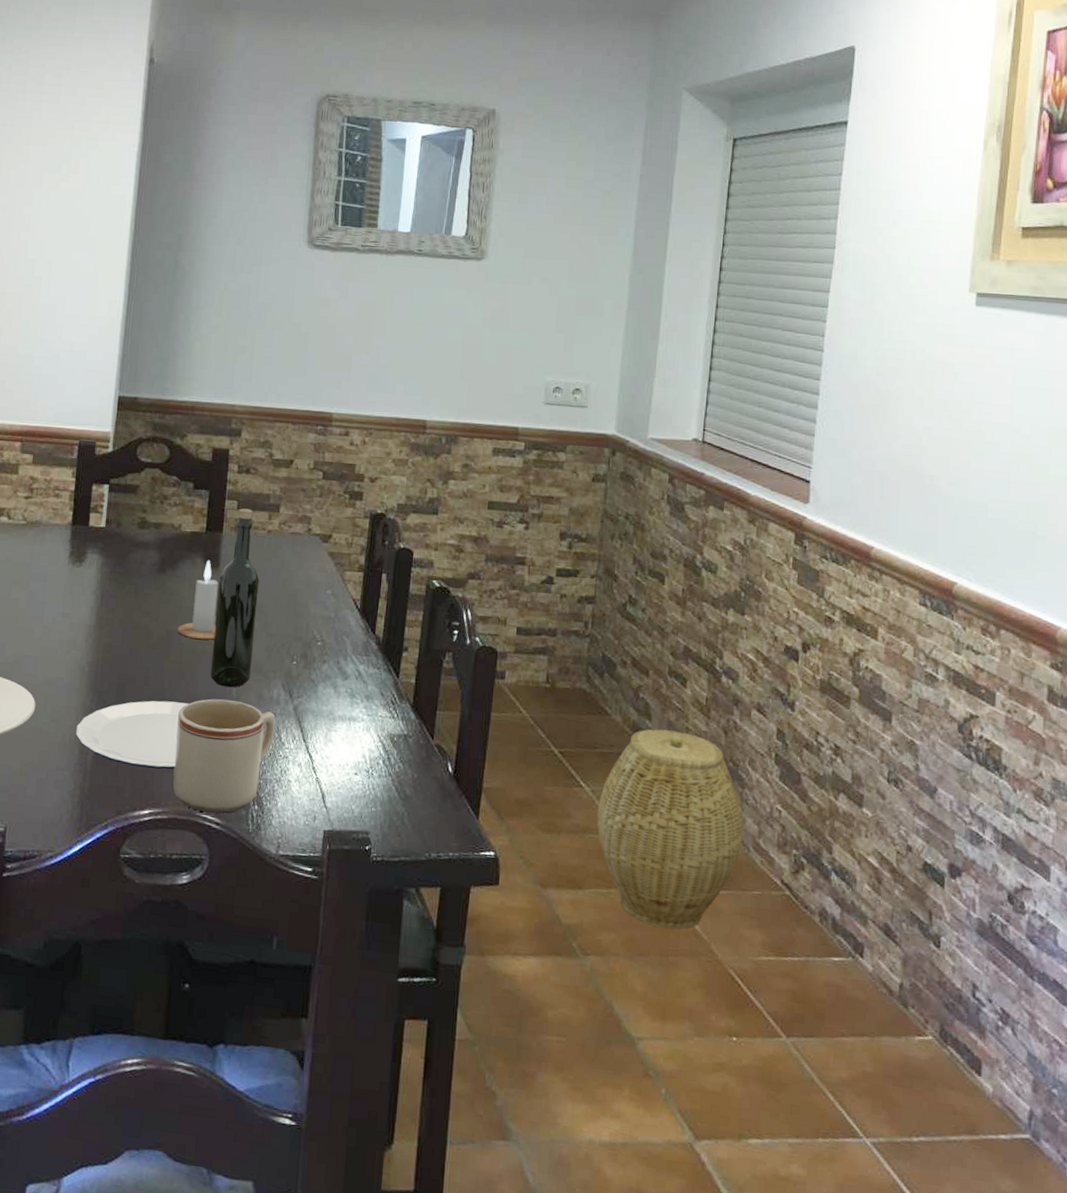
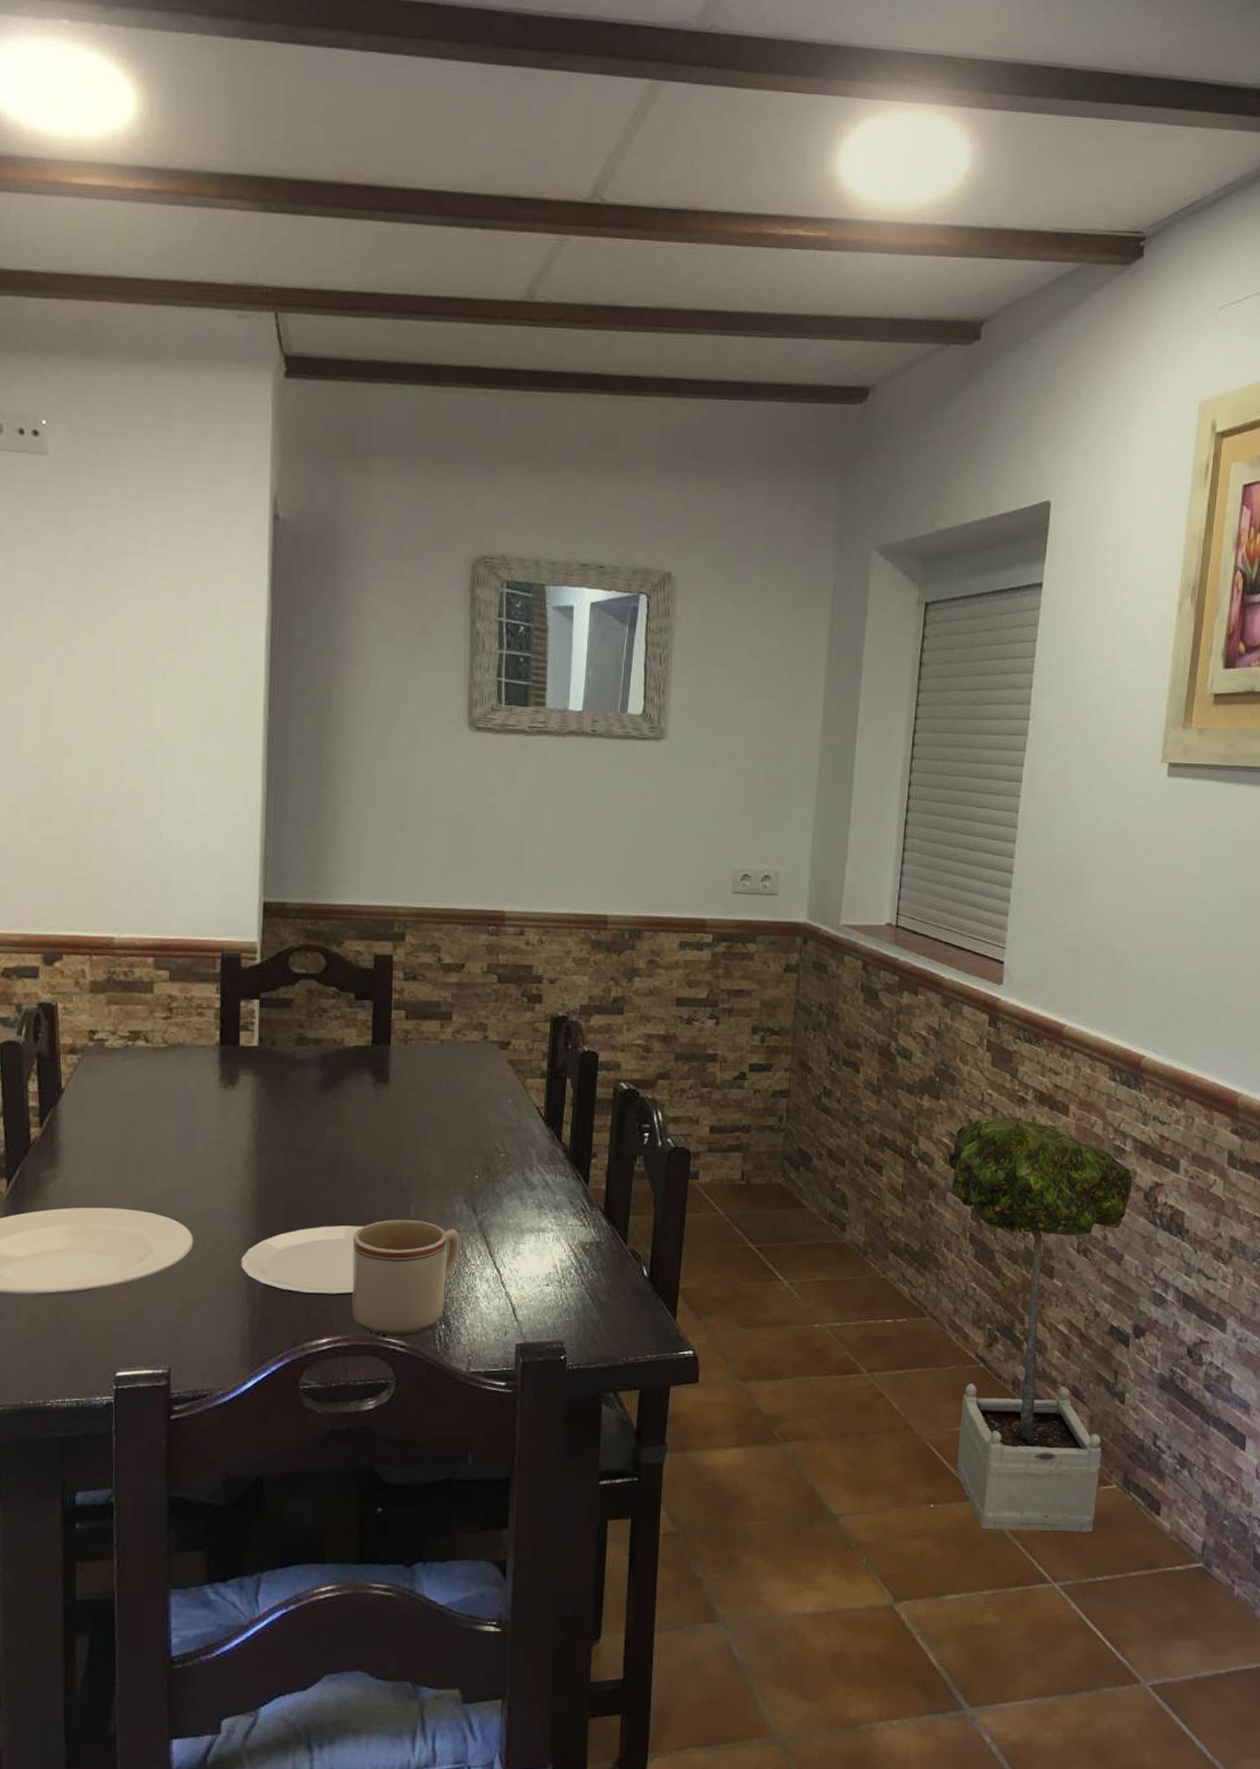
candle: present [177,559,218,640] -> none [346,1074,389,1159]
wine bottle: present [210,508,259,688] -> none [386,1018,434,1207]
woven basket: present [597,729,744,929] -> none [795,1218,940,1409]
potted tree: none [752,637,946,1087] -> present [947,1119,1133,1533]

